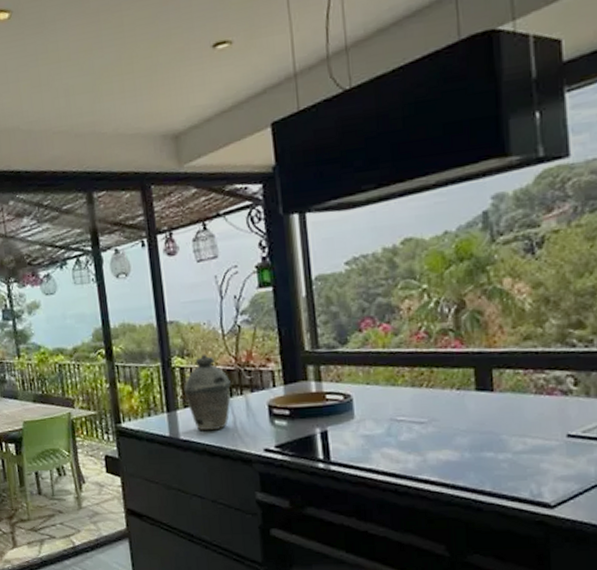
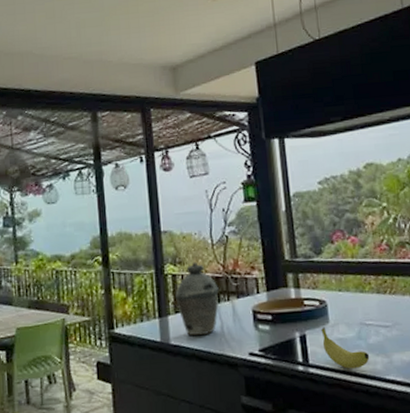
fruit: none [345,423,400,467] -> present [321,327,370,369]

